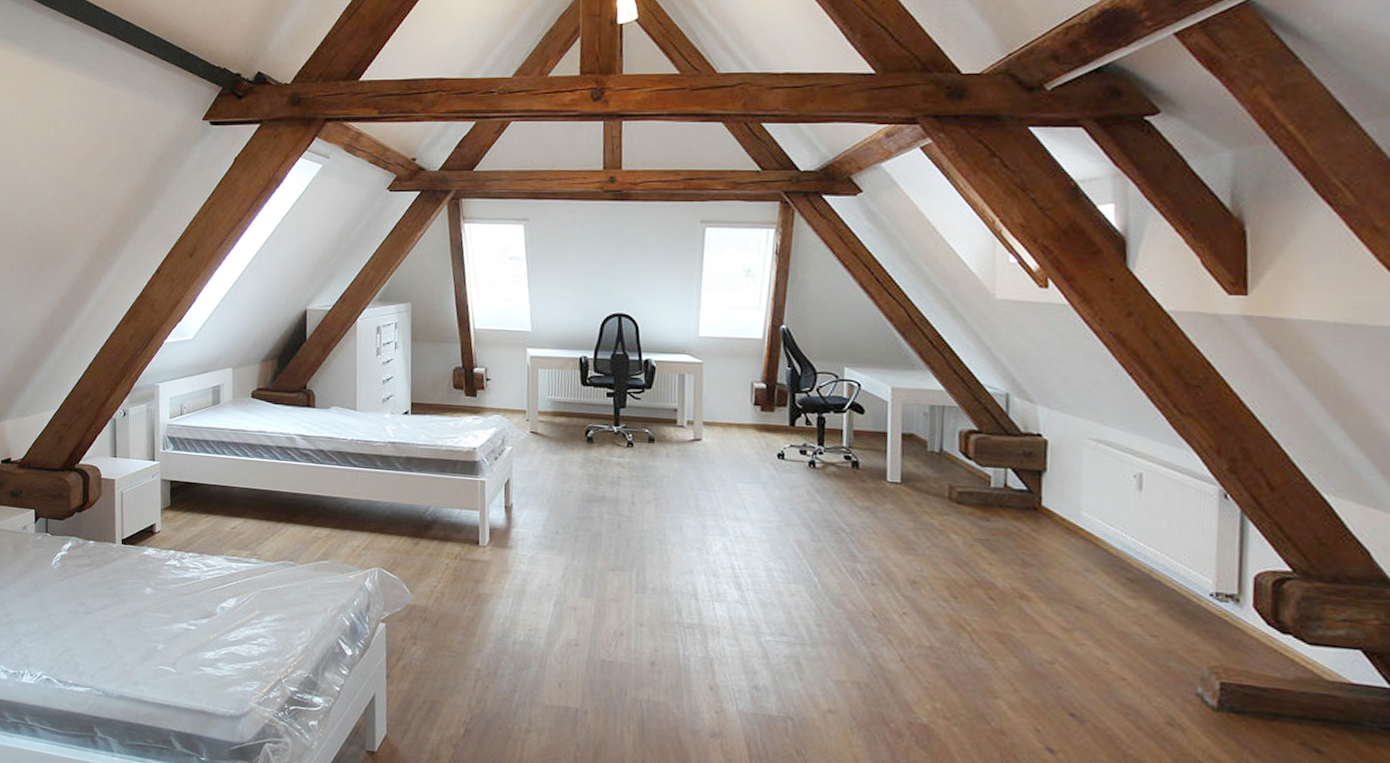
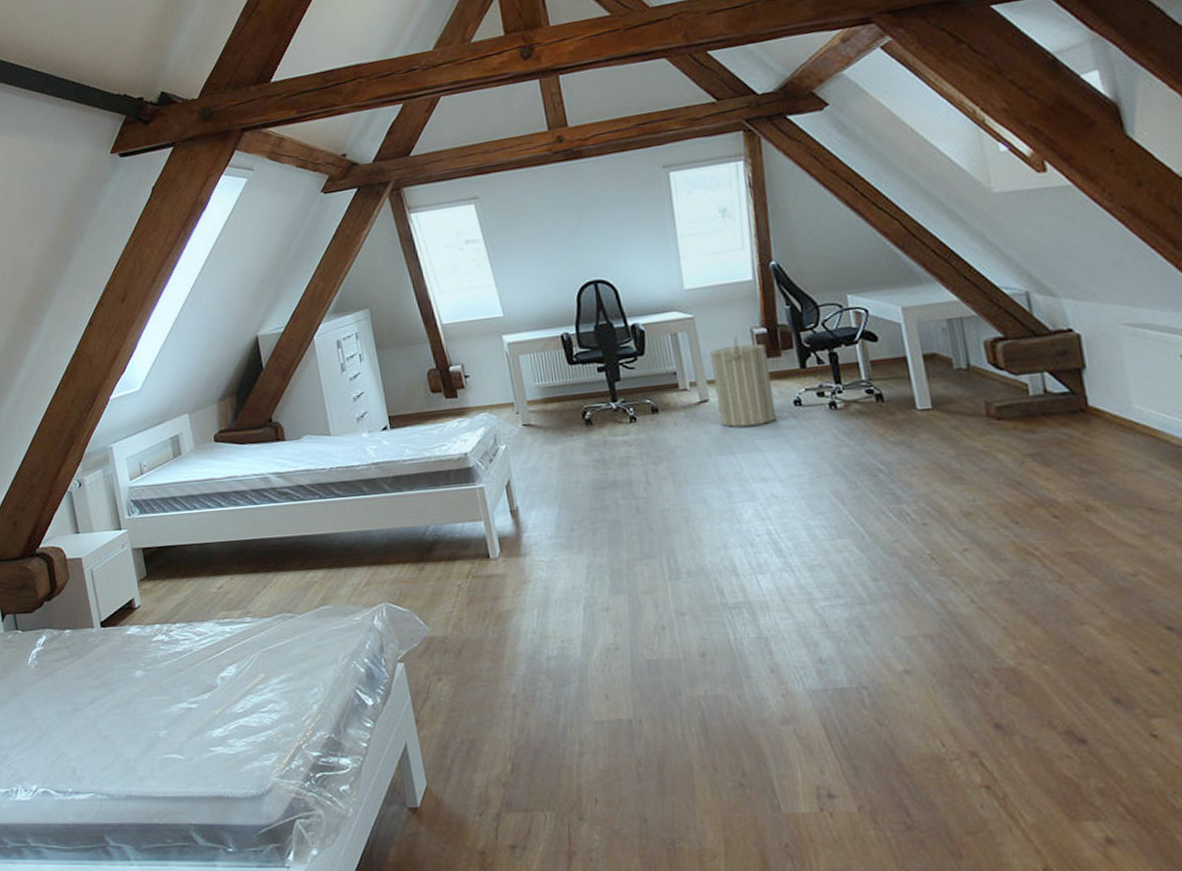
laundry hamper: none [708,387,762,470] -> present [709,336,777,428]

